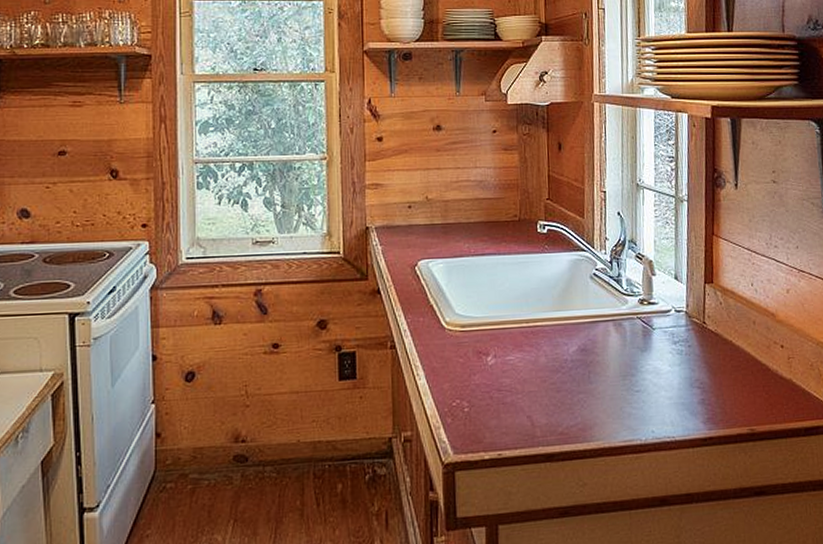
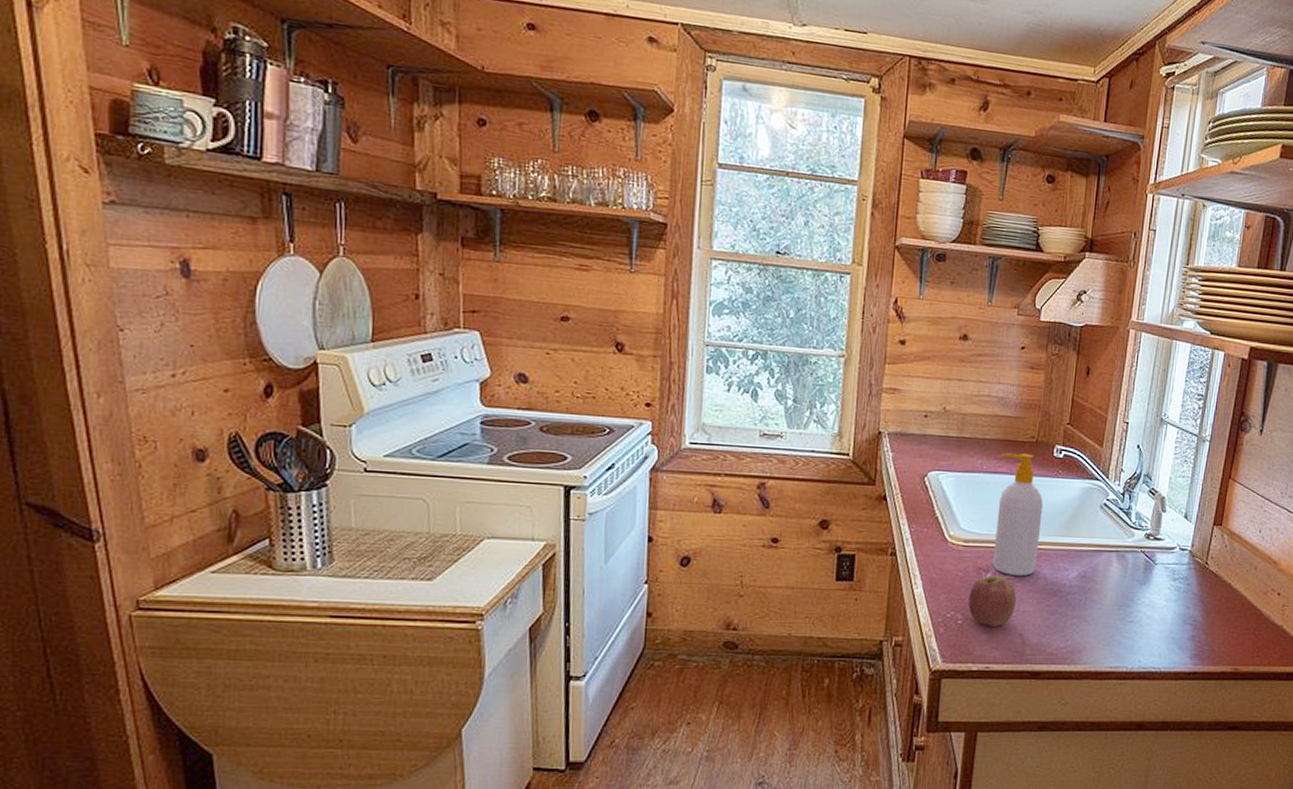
apple: none [472,357,521,411] -> present [968,575,1017,626]
soap bottle: none [486,233,535,356] -> present [992,452,1043,576]

